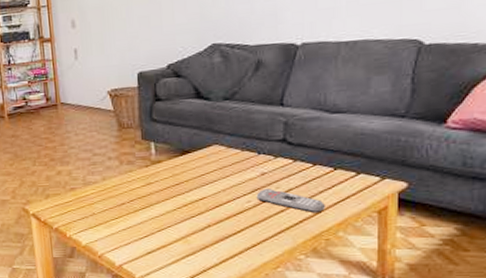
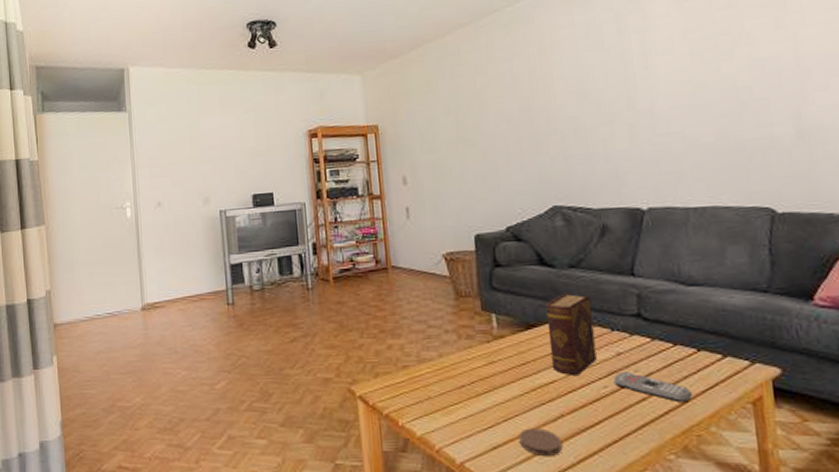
coaster: none [170,236,207,258] -> present [519,428,562,456]
diary: none [199,122,243,194] -> present [545,293,597,377]

